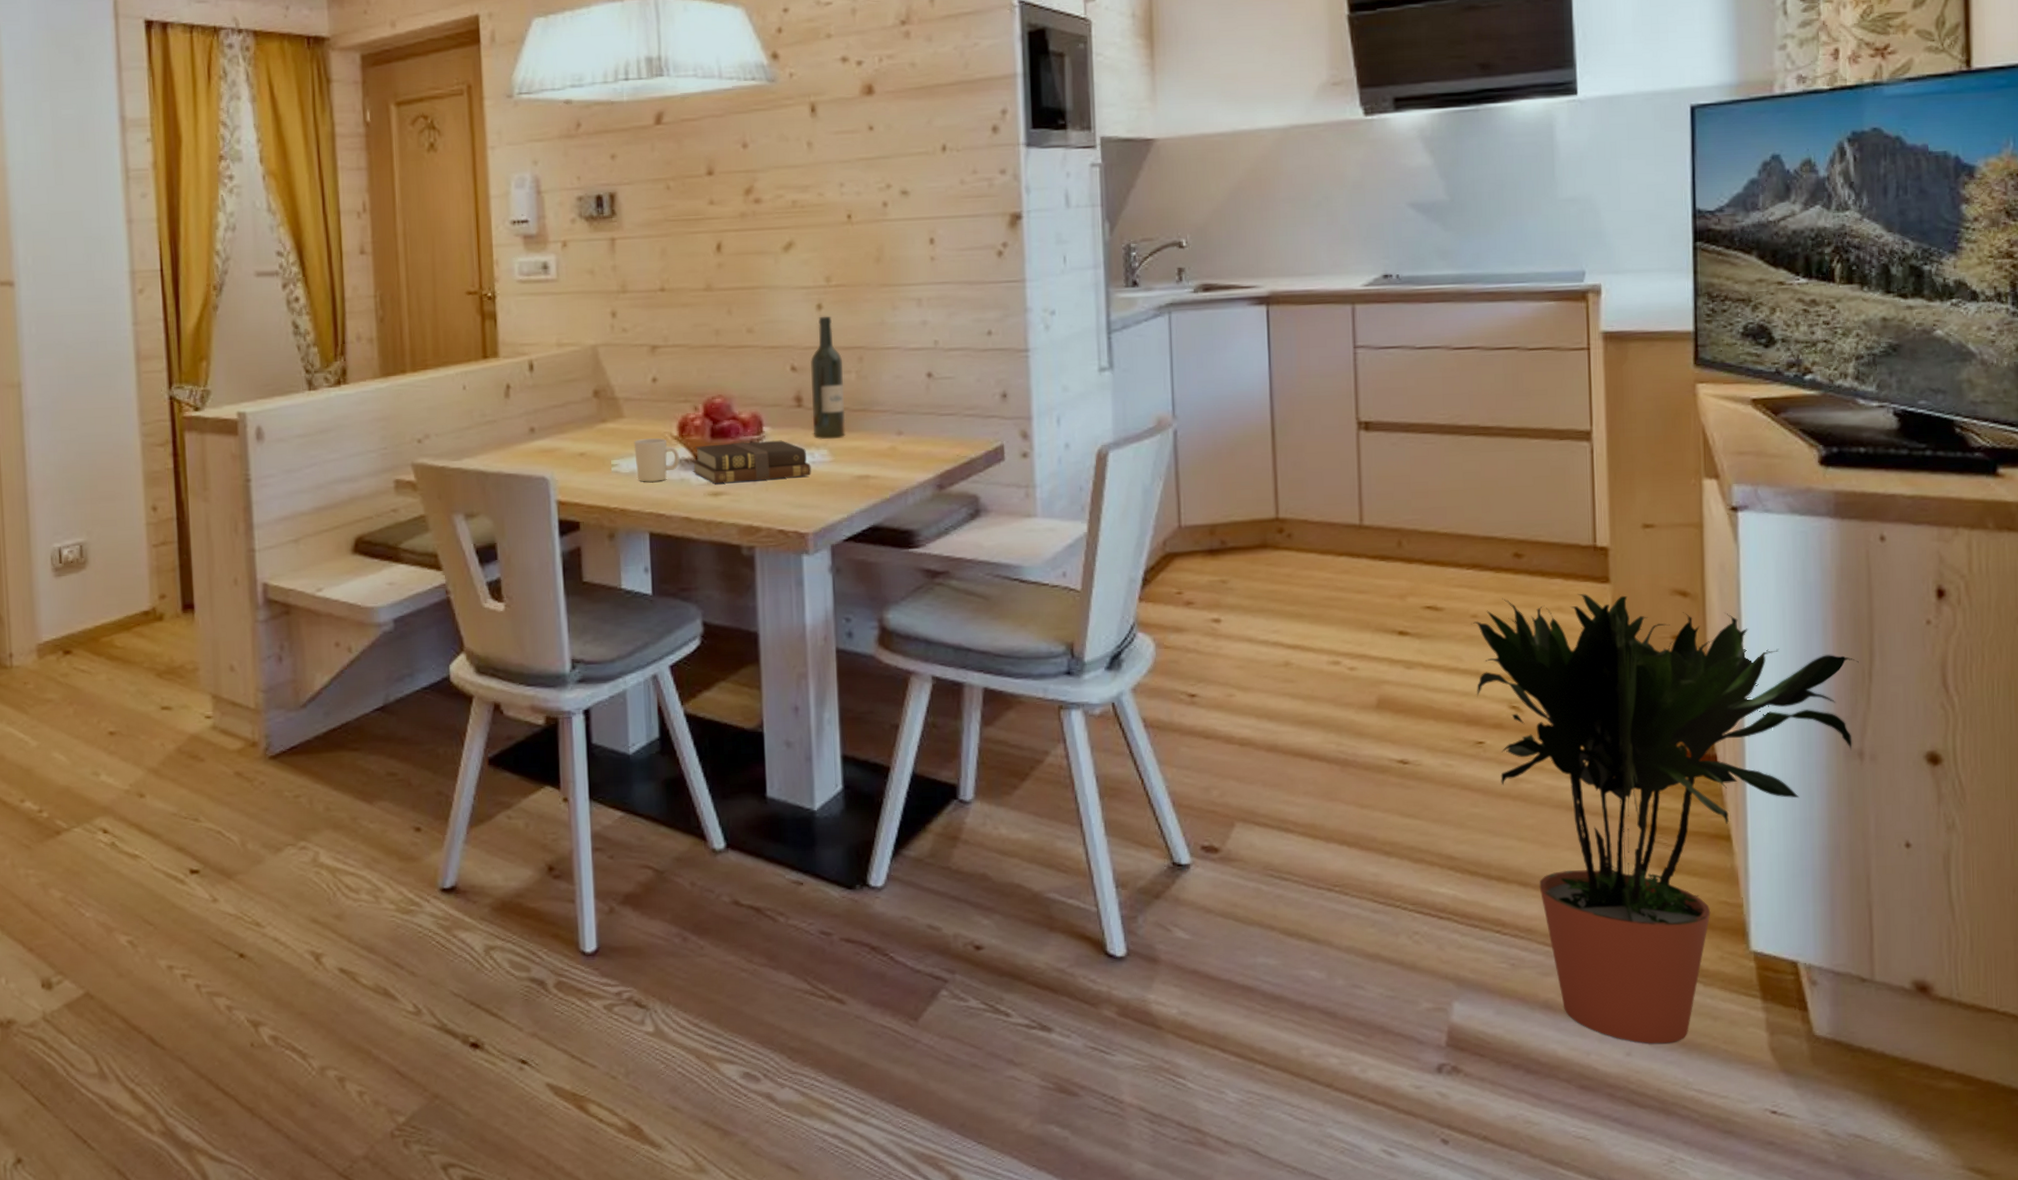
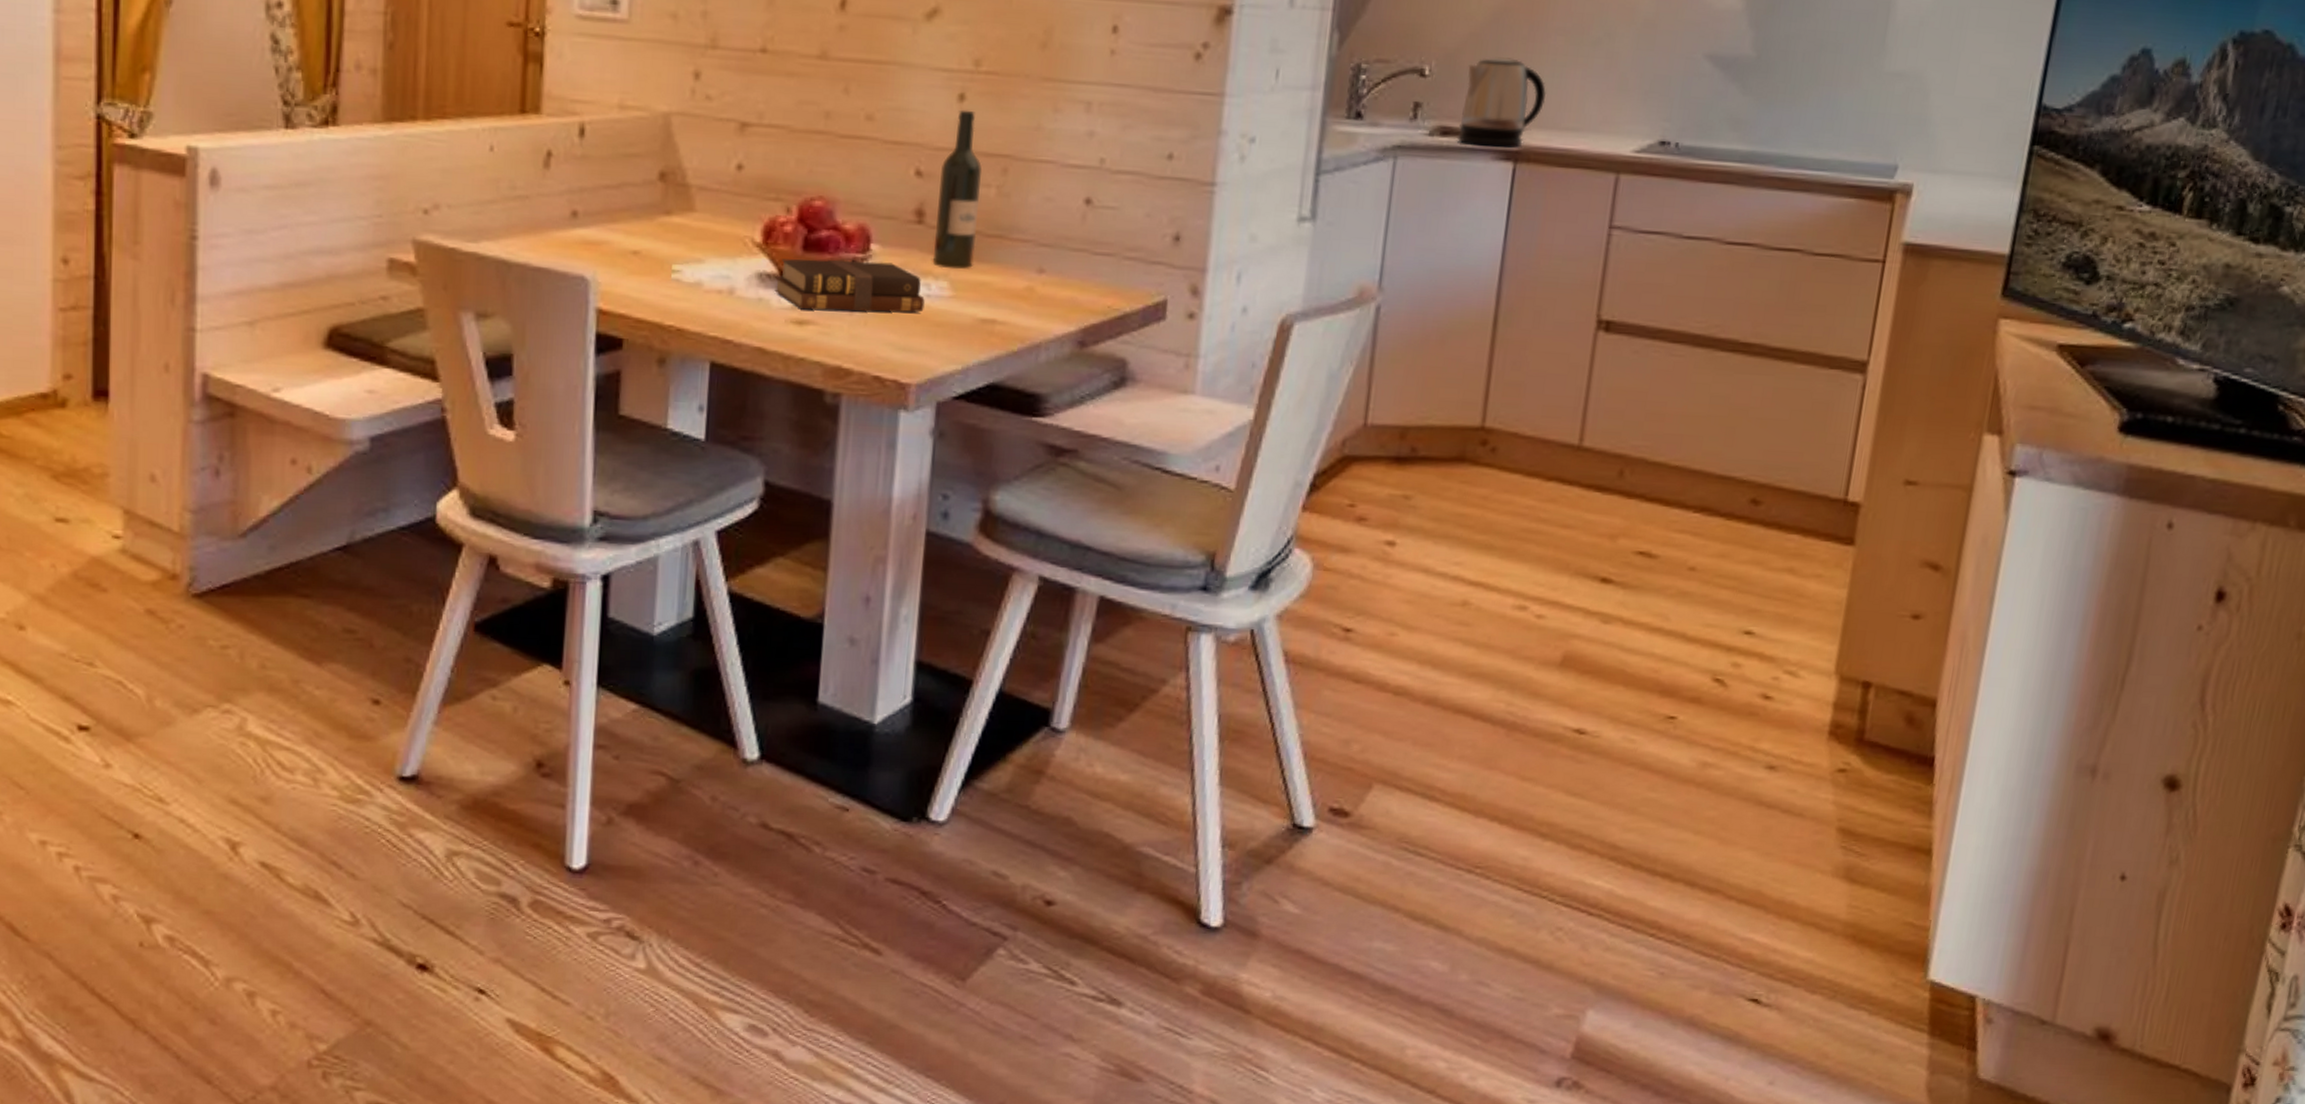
mug: present [634,438,680,482] -> none [703,241,761,298]
kettle: none [1217,225,1284,296] -> present [1457,57,1547,147]
potted plant: present [1471,593,1859,1044] -> none [1677,550,2114,1075]

